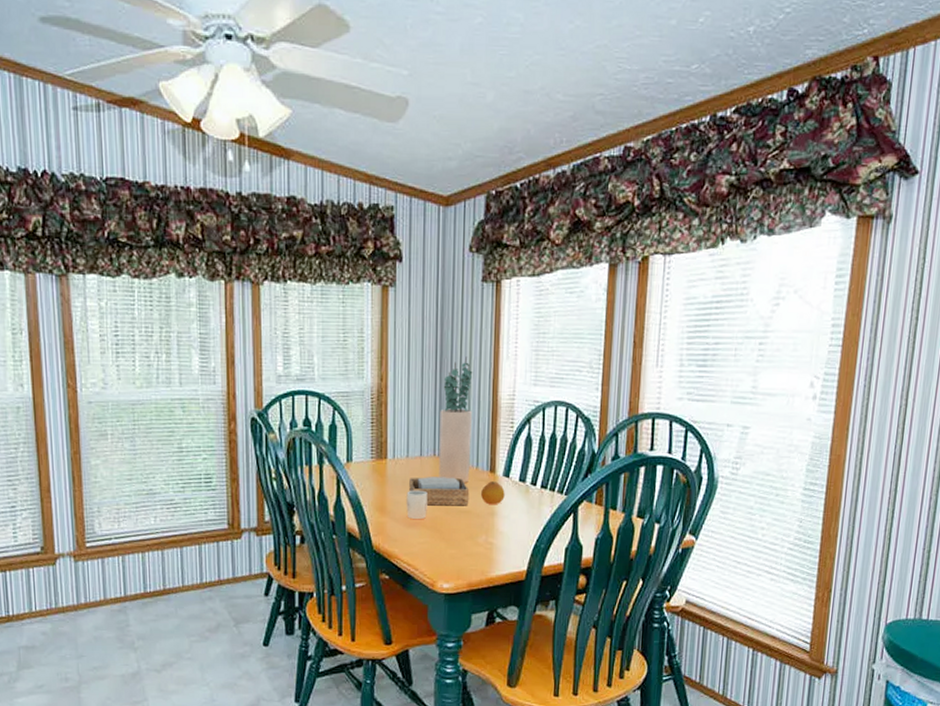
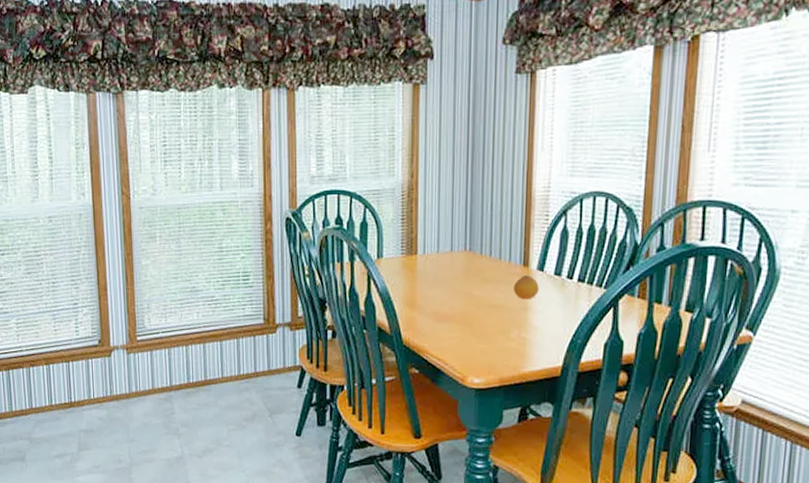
mug: present [406,490,428,520] -> none [436,285,458,315]
napkin holder: present [409,477,470,506] -> none [439,272,502,301]
vase: present [438,356,473,484] -> none [469,150,506,278]

